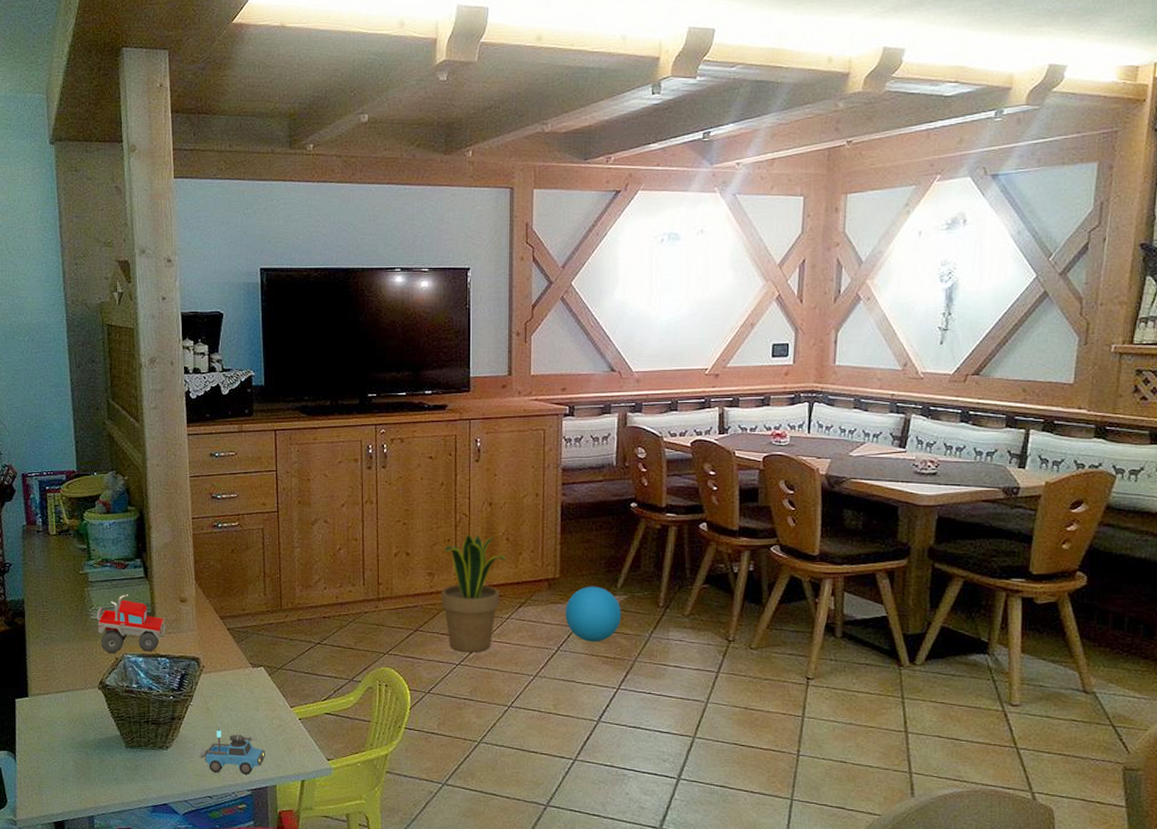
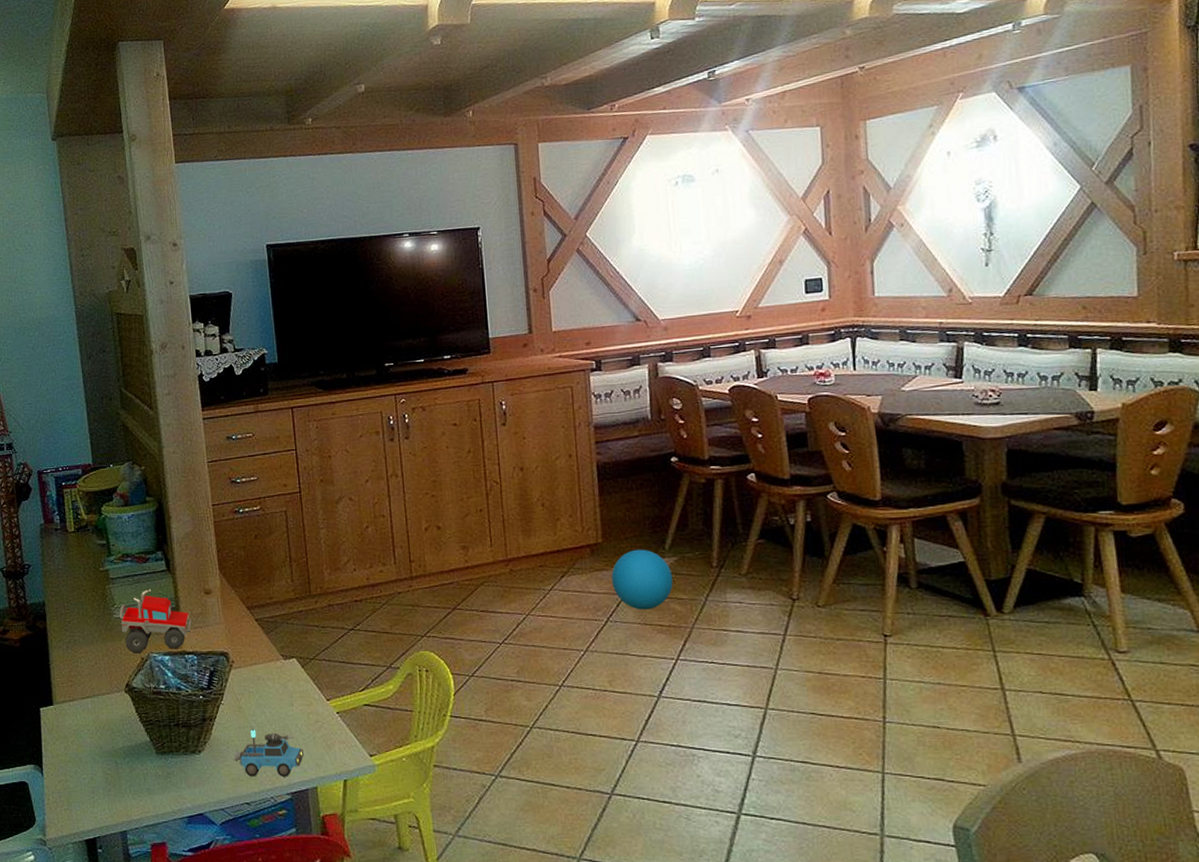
potted plant: present [441,534,507,652] -> none [477,502,544,629]

